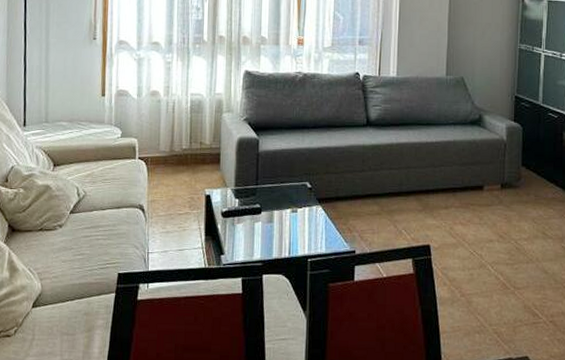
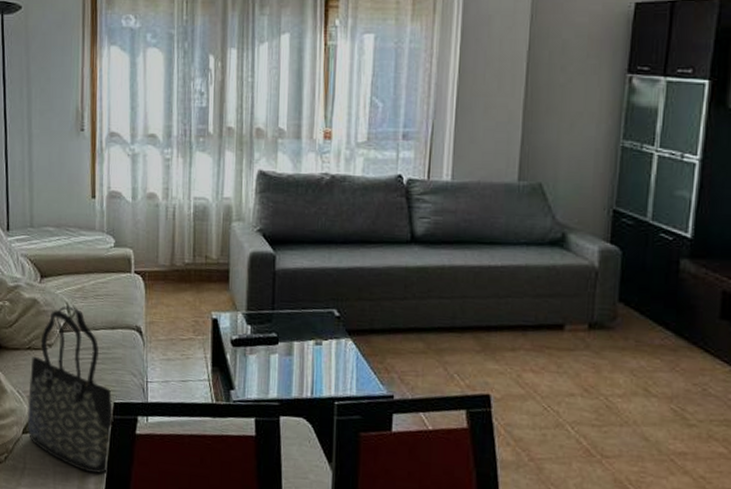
tote bag: none [37,190,118,338] -> present [27,306,114,473]

